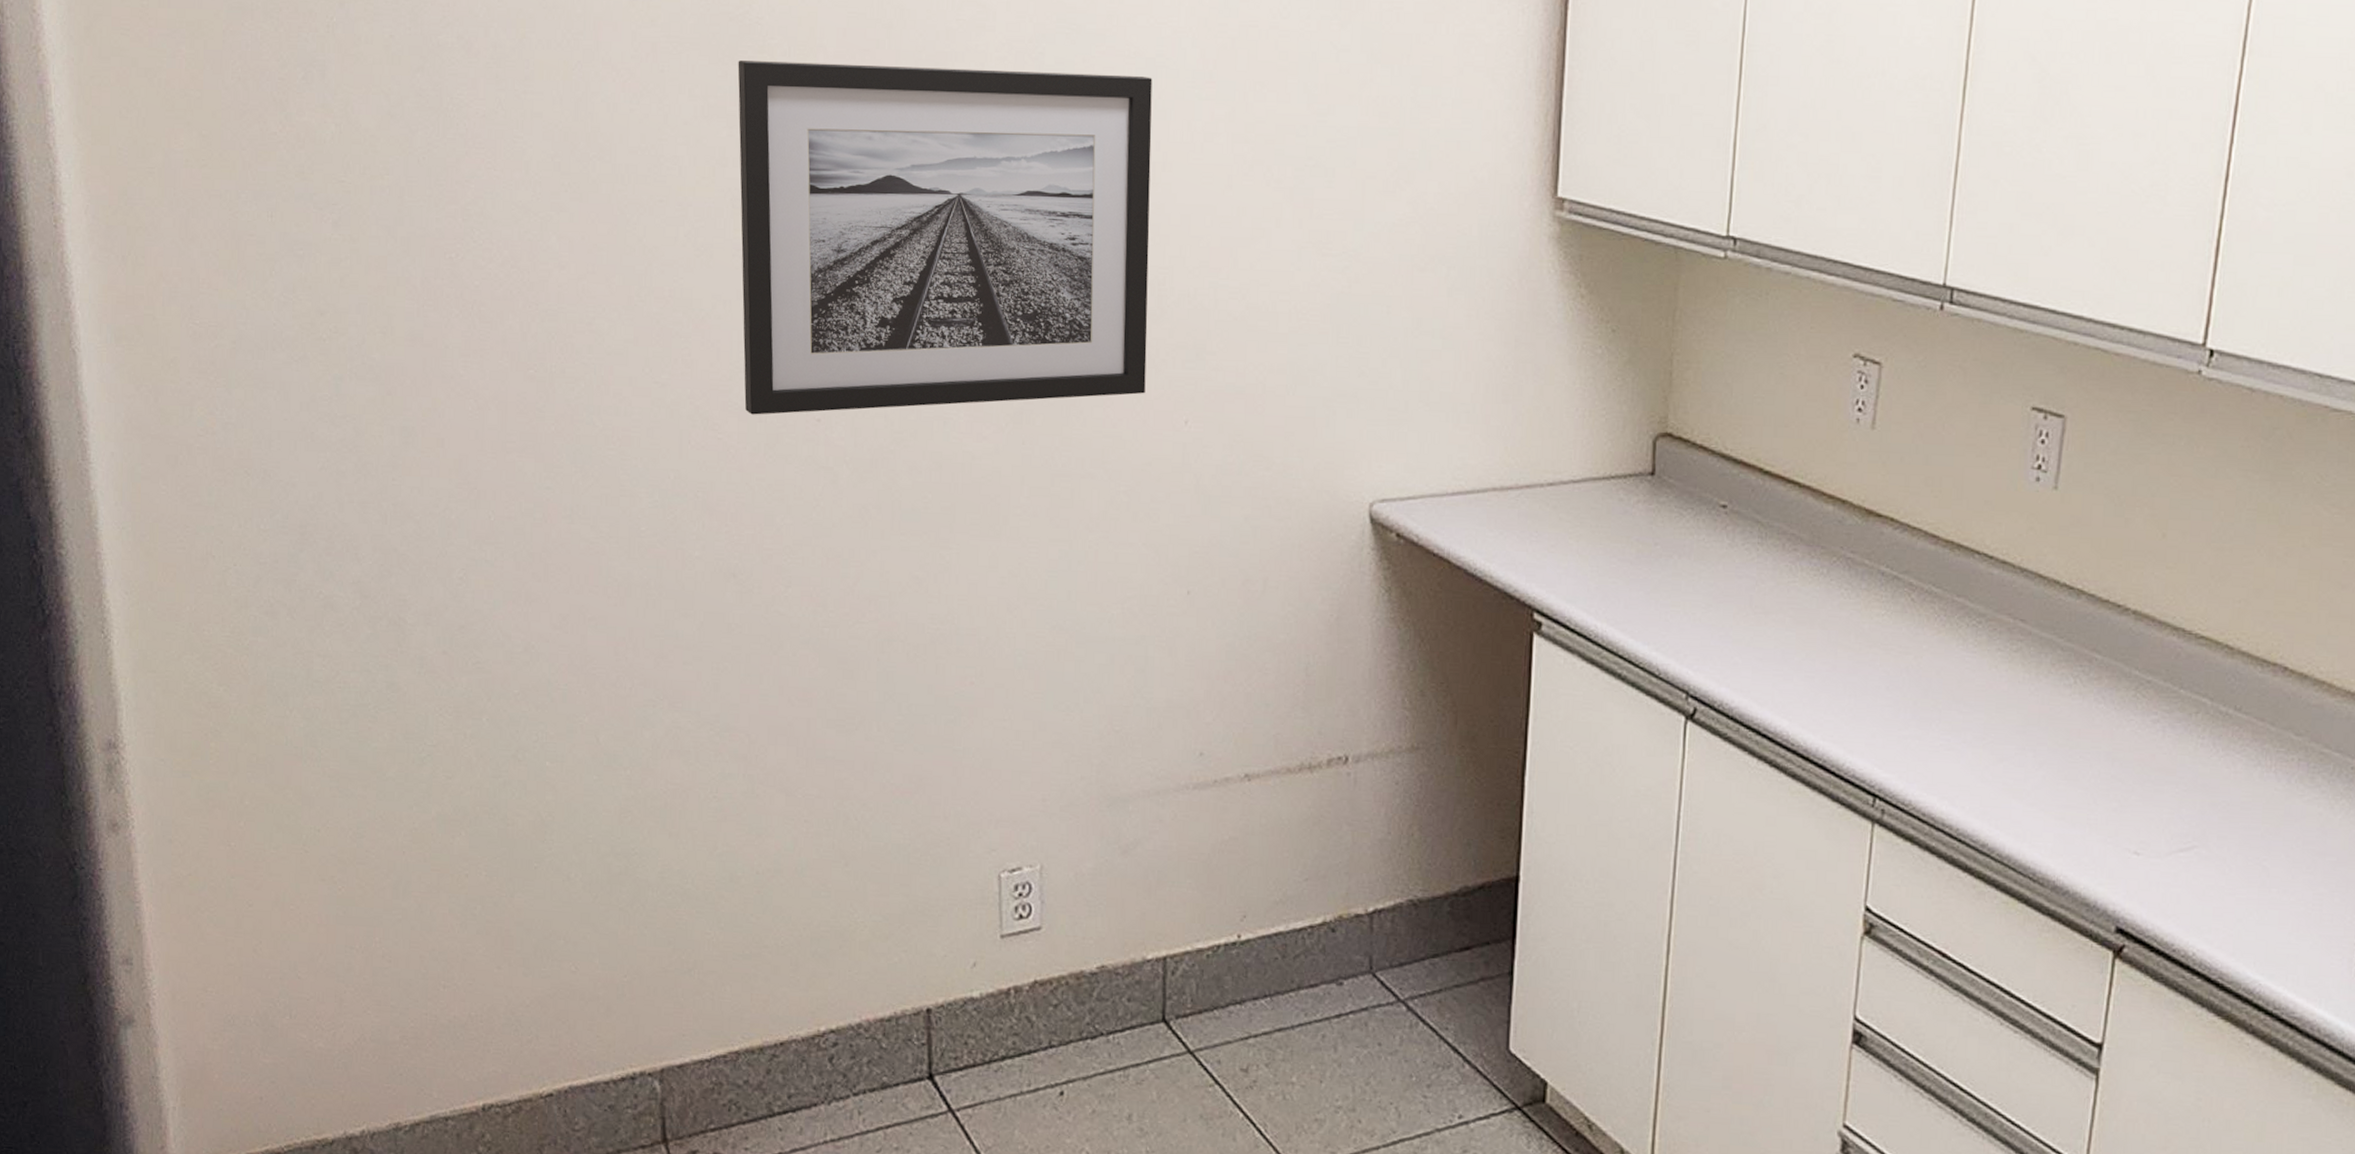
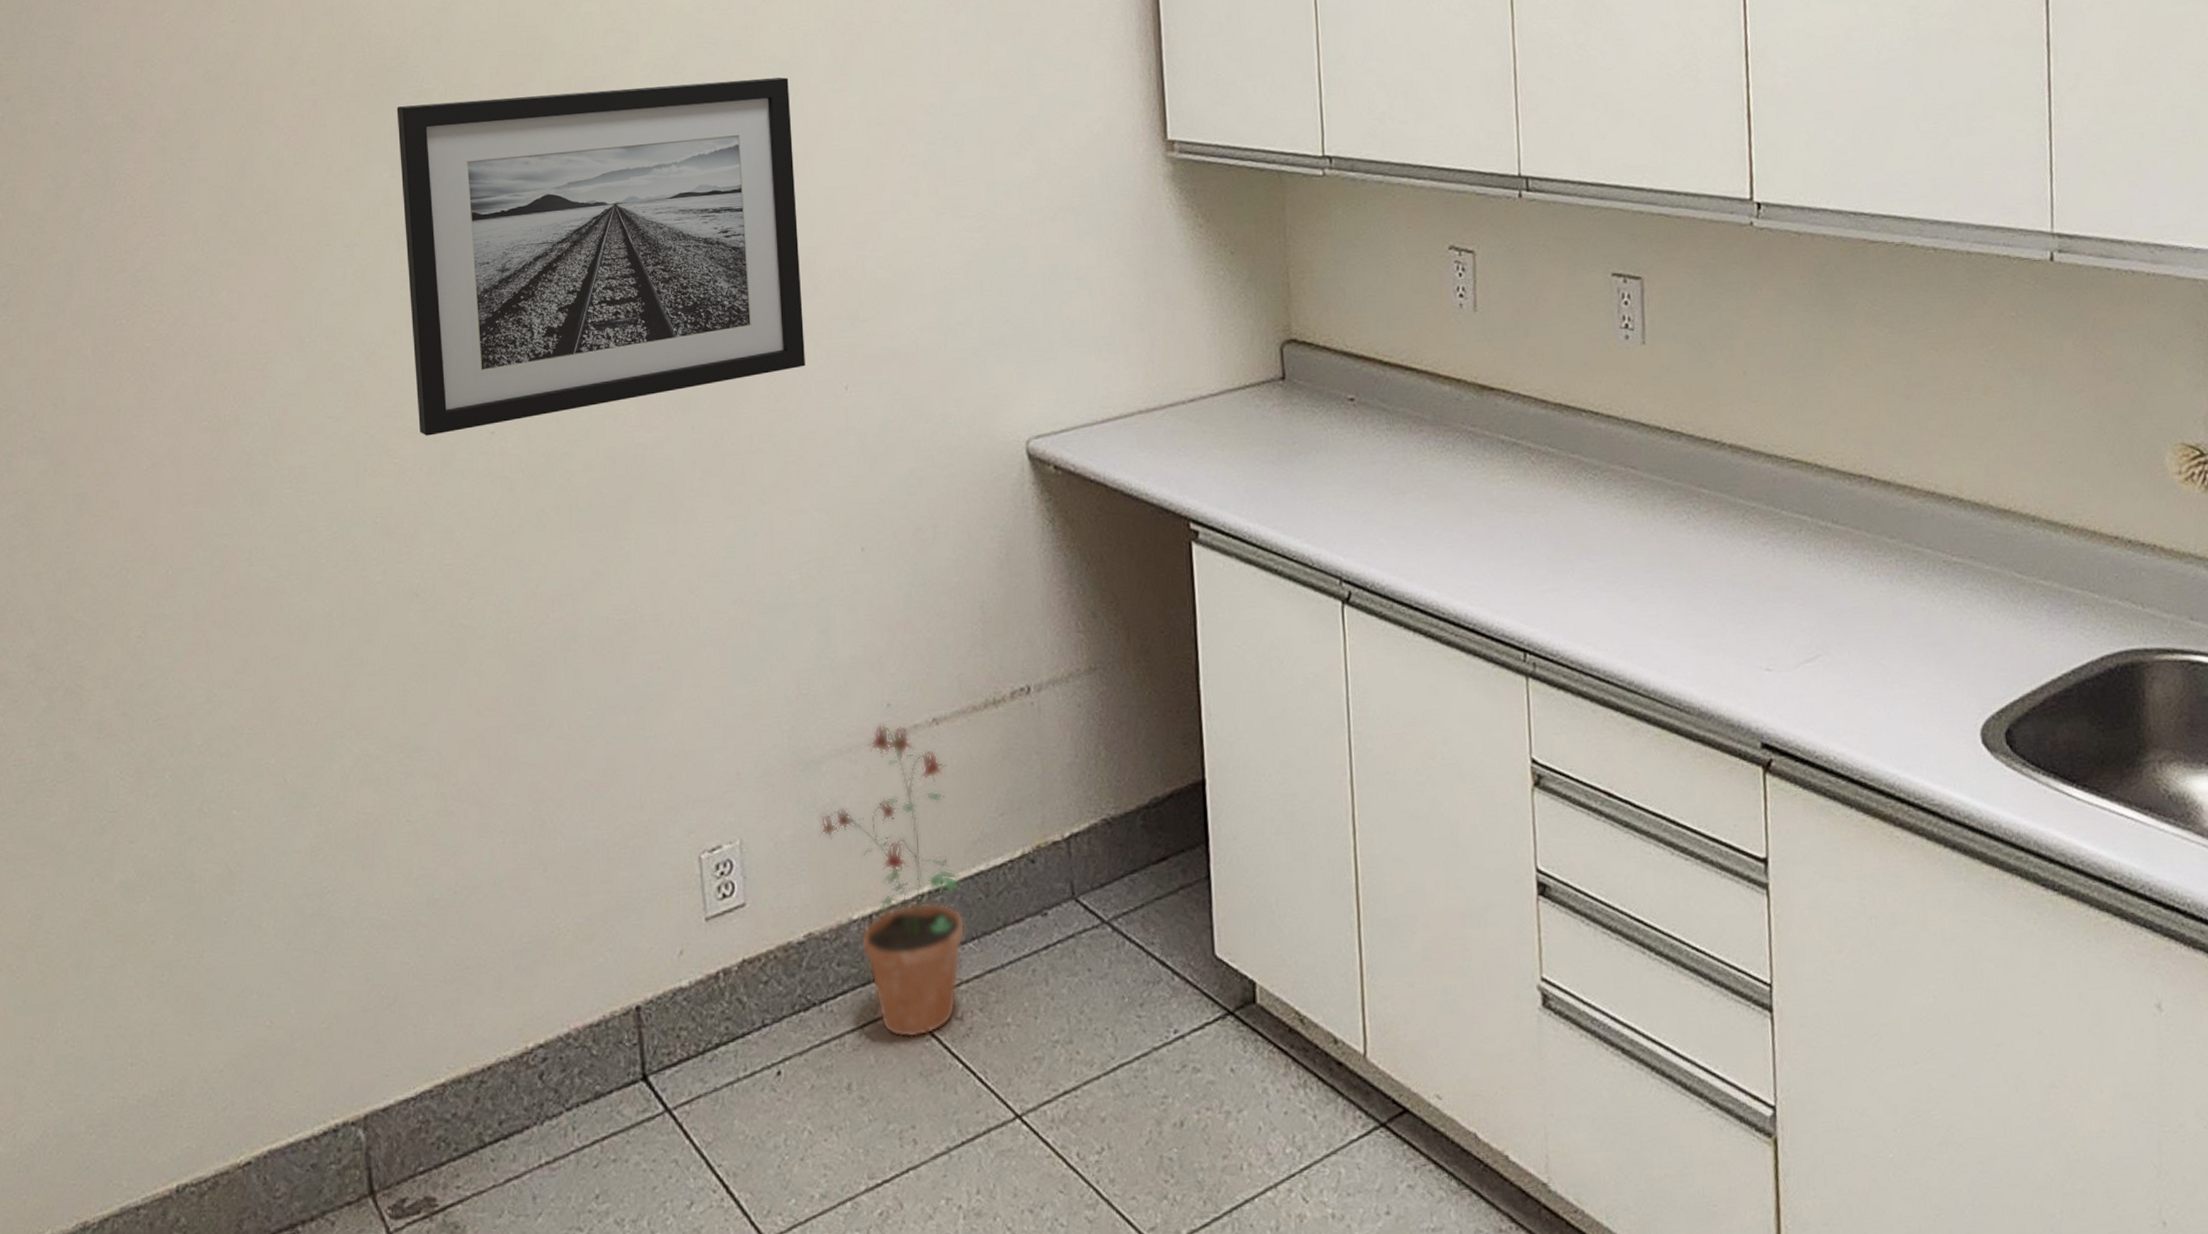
potted plant: none [1120,772,1259,1082] -> present [819,724,966,1038]

